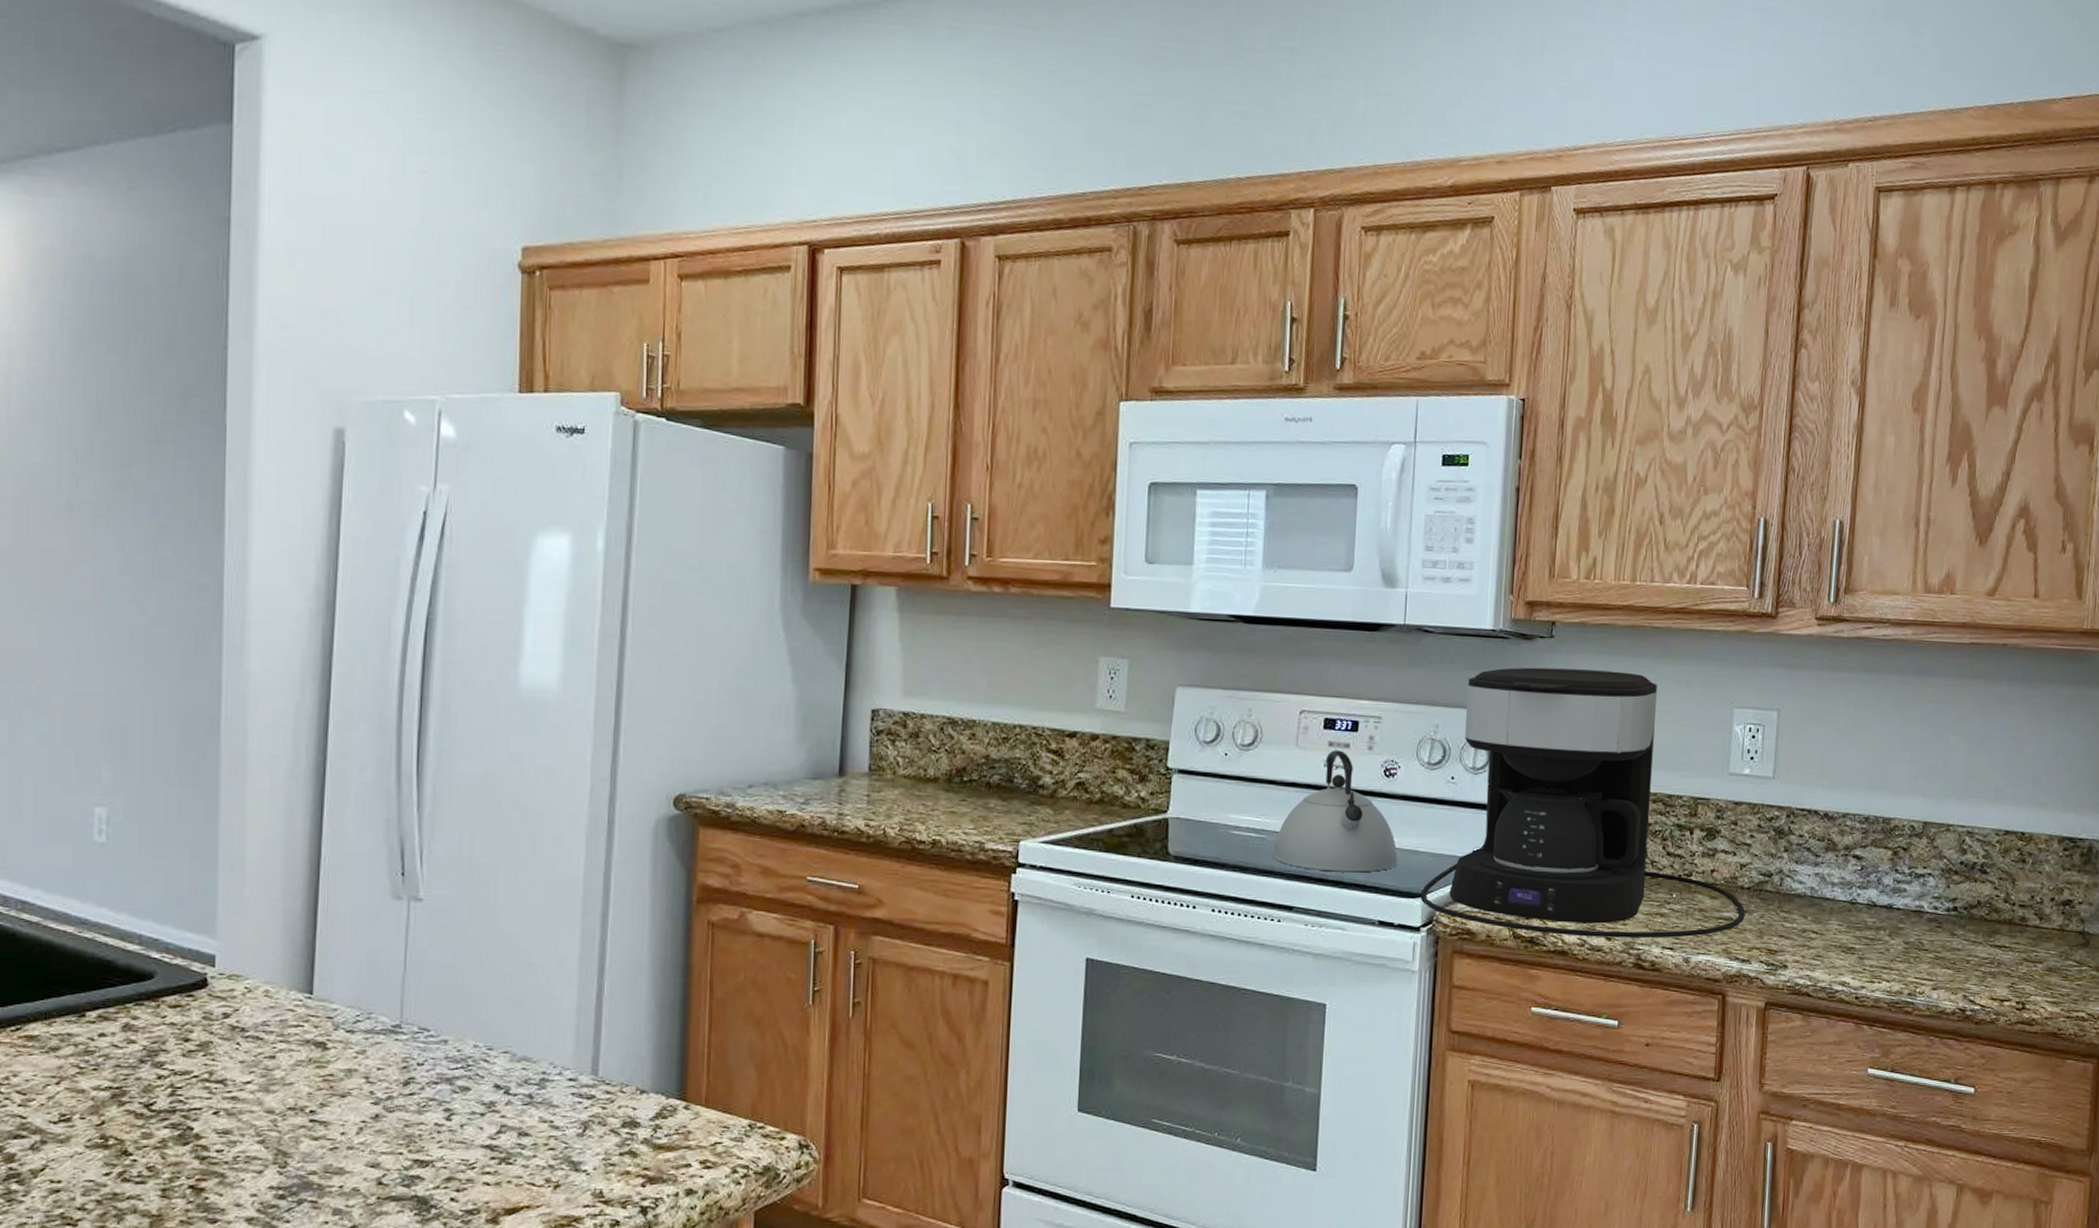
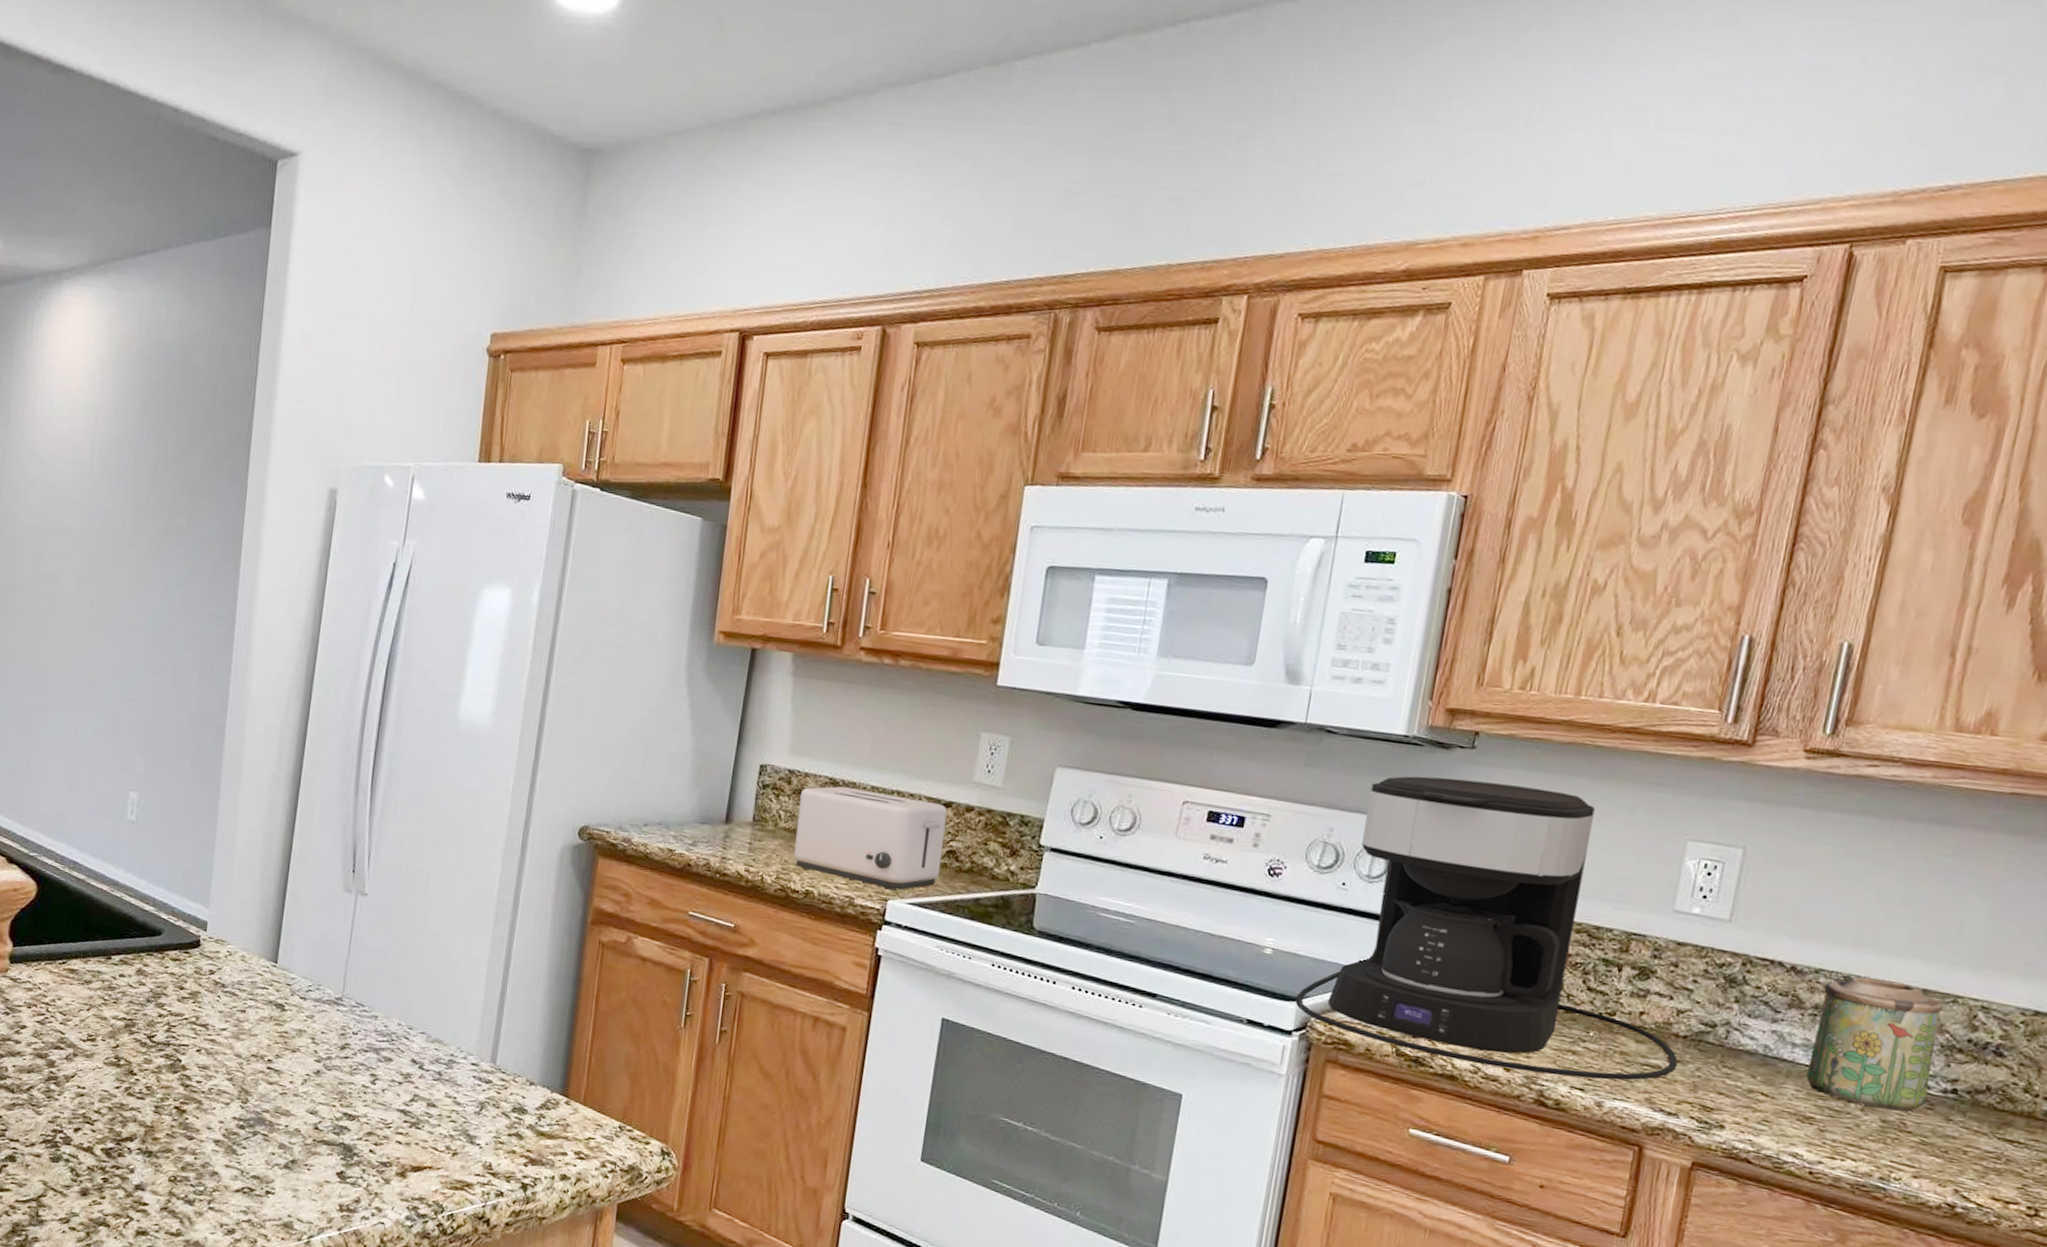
toaster: none [916,726,1072,830] -> present [794,786,947,890]
kettle: present [1273,750,1398,873] -> none [1140,843,1275,970]
canister: none [1845,816,1939,932] -> present [1806,976,1943,1112]

